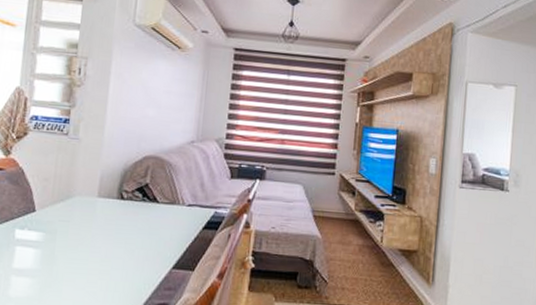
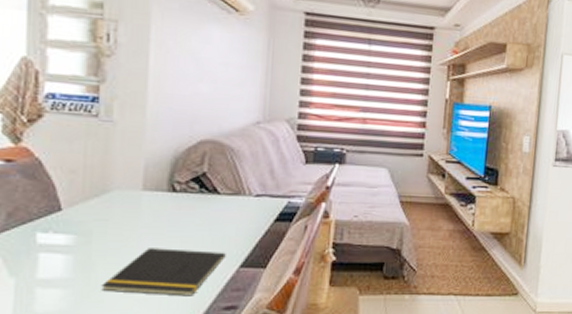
notepad: none [60,247,161,292] -> present [101,248,226,297]

